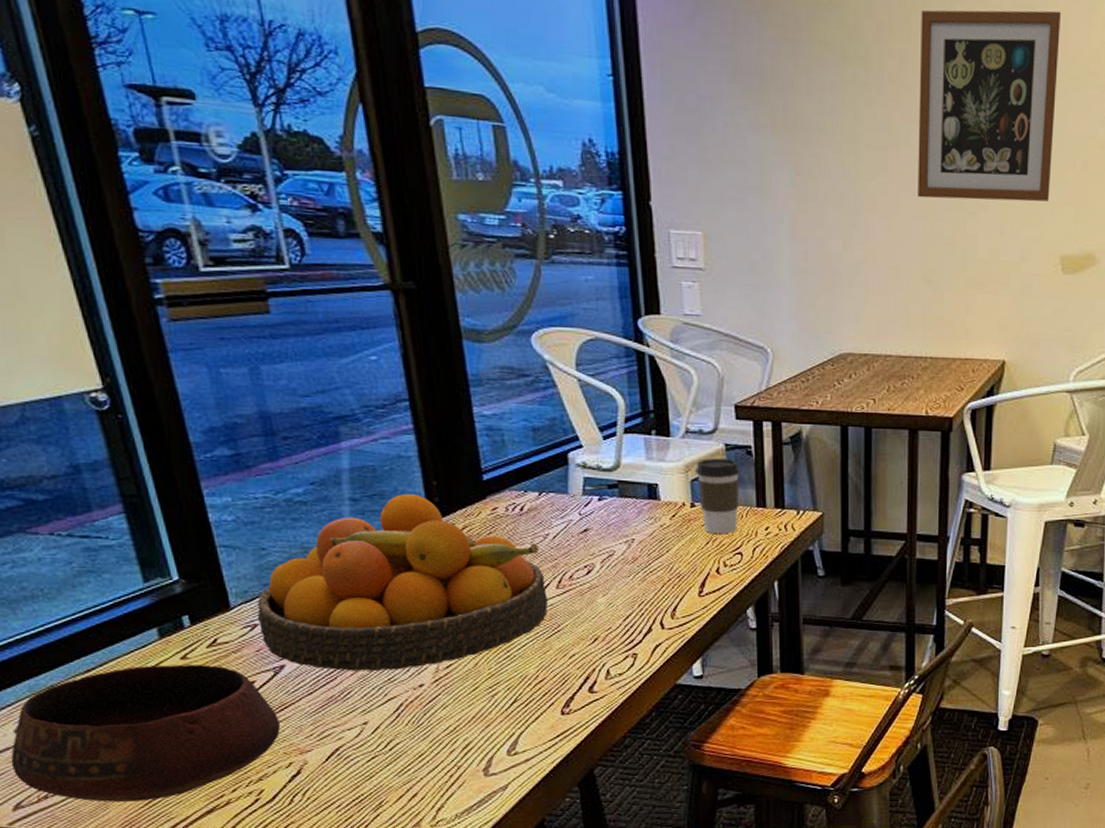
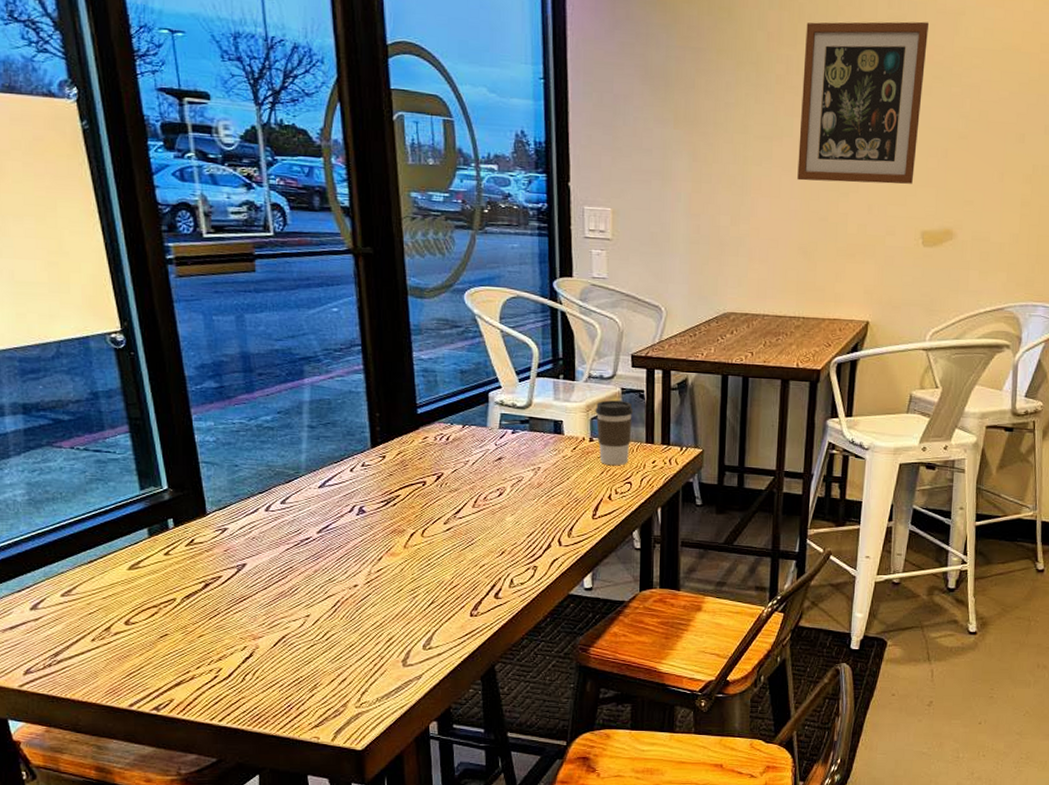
bowl: present [10,665,281,802] -> none [25,559,240,673]
fruit bowl: present [257,493,548,671] -> none [227,422,464,572]

